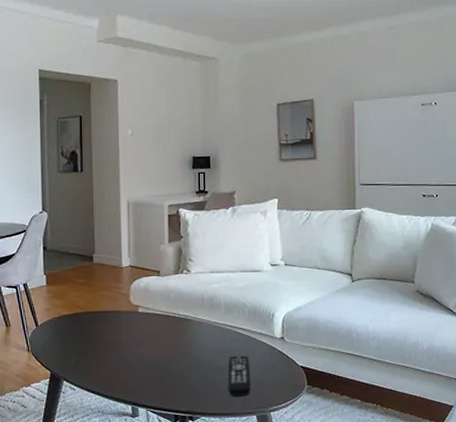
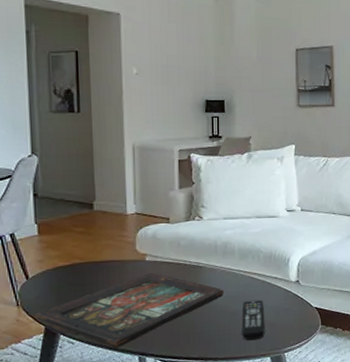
decorative tray: none [43,325,211,397] -> present [35,273,225,348]

